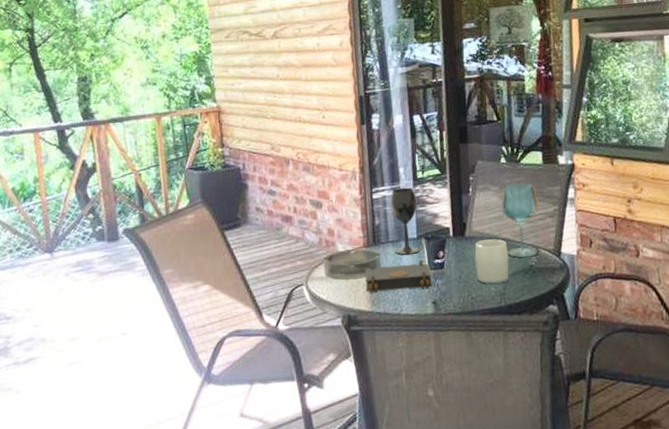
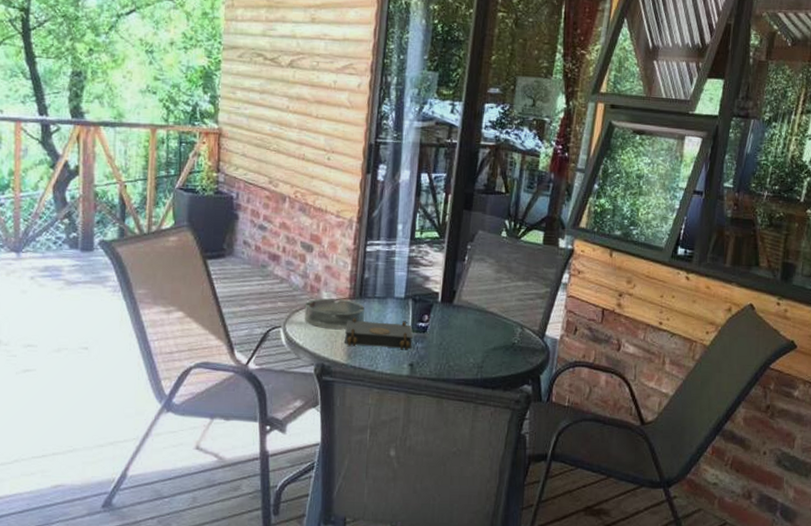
wine glass: present [390,187,419,255] -> none [380,244,411,314]
mug: present [474,239,510,284] -> none [458,310,494,356]
wine glass: present [500,183,540,258] -> none [492,258,533,335]

